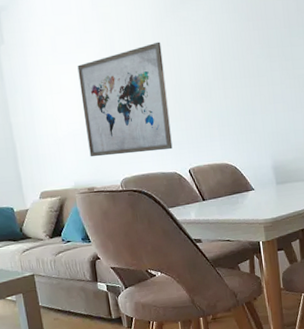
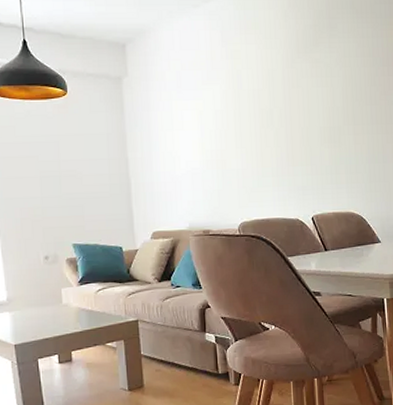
wall art: present [77,41,173,157] -> none [202,82,296,198]

